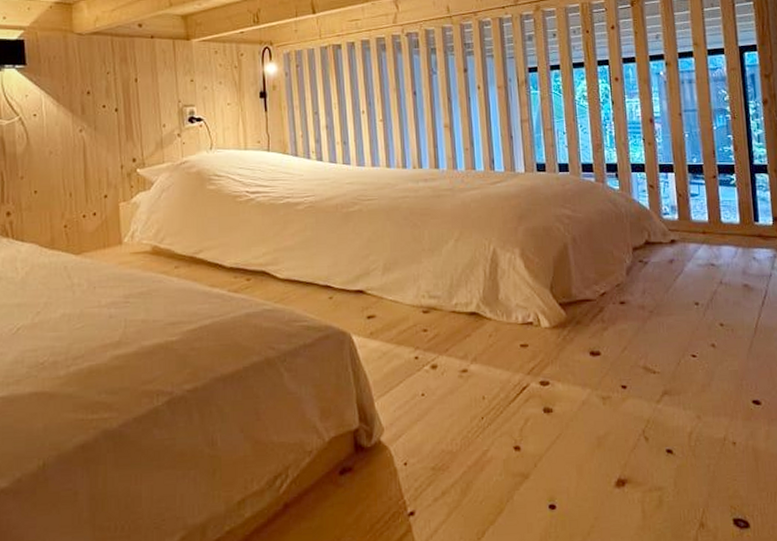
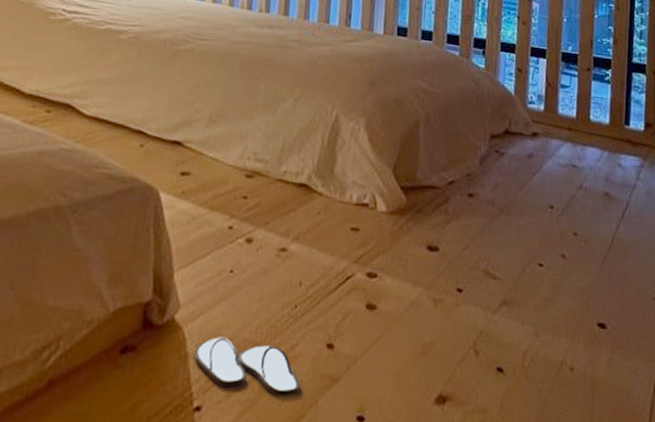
slippers: none [402,451,497,495] -> present [194,337,301,396]

